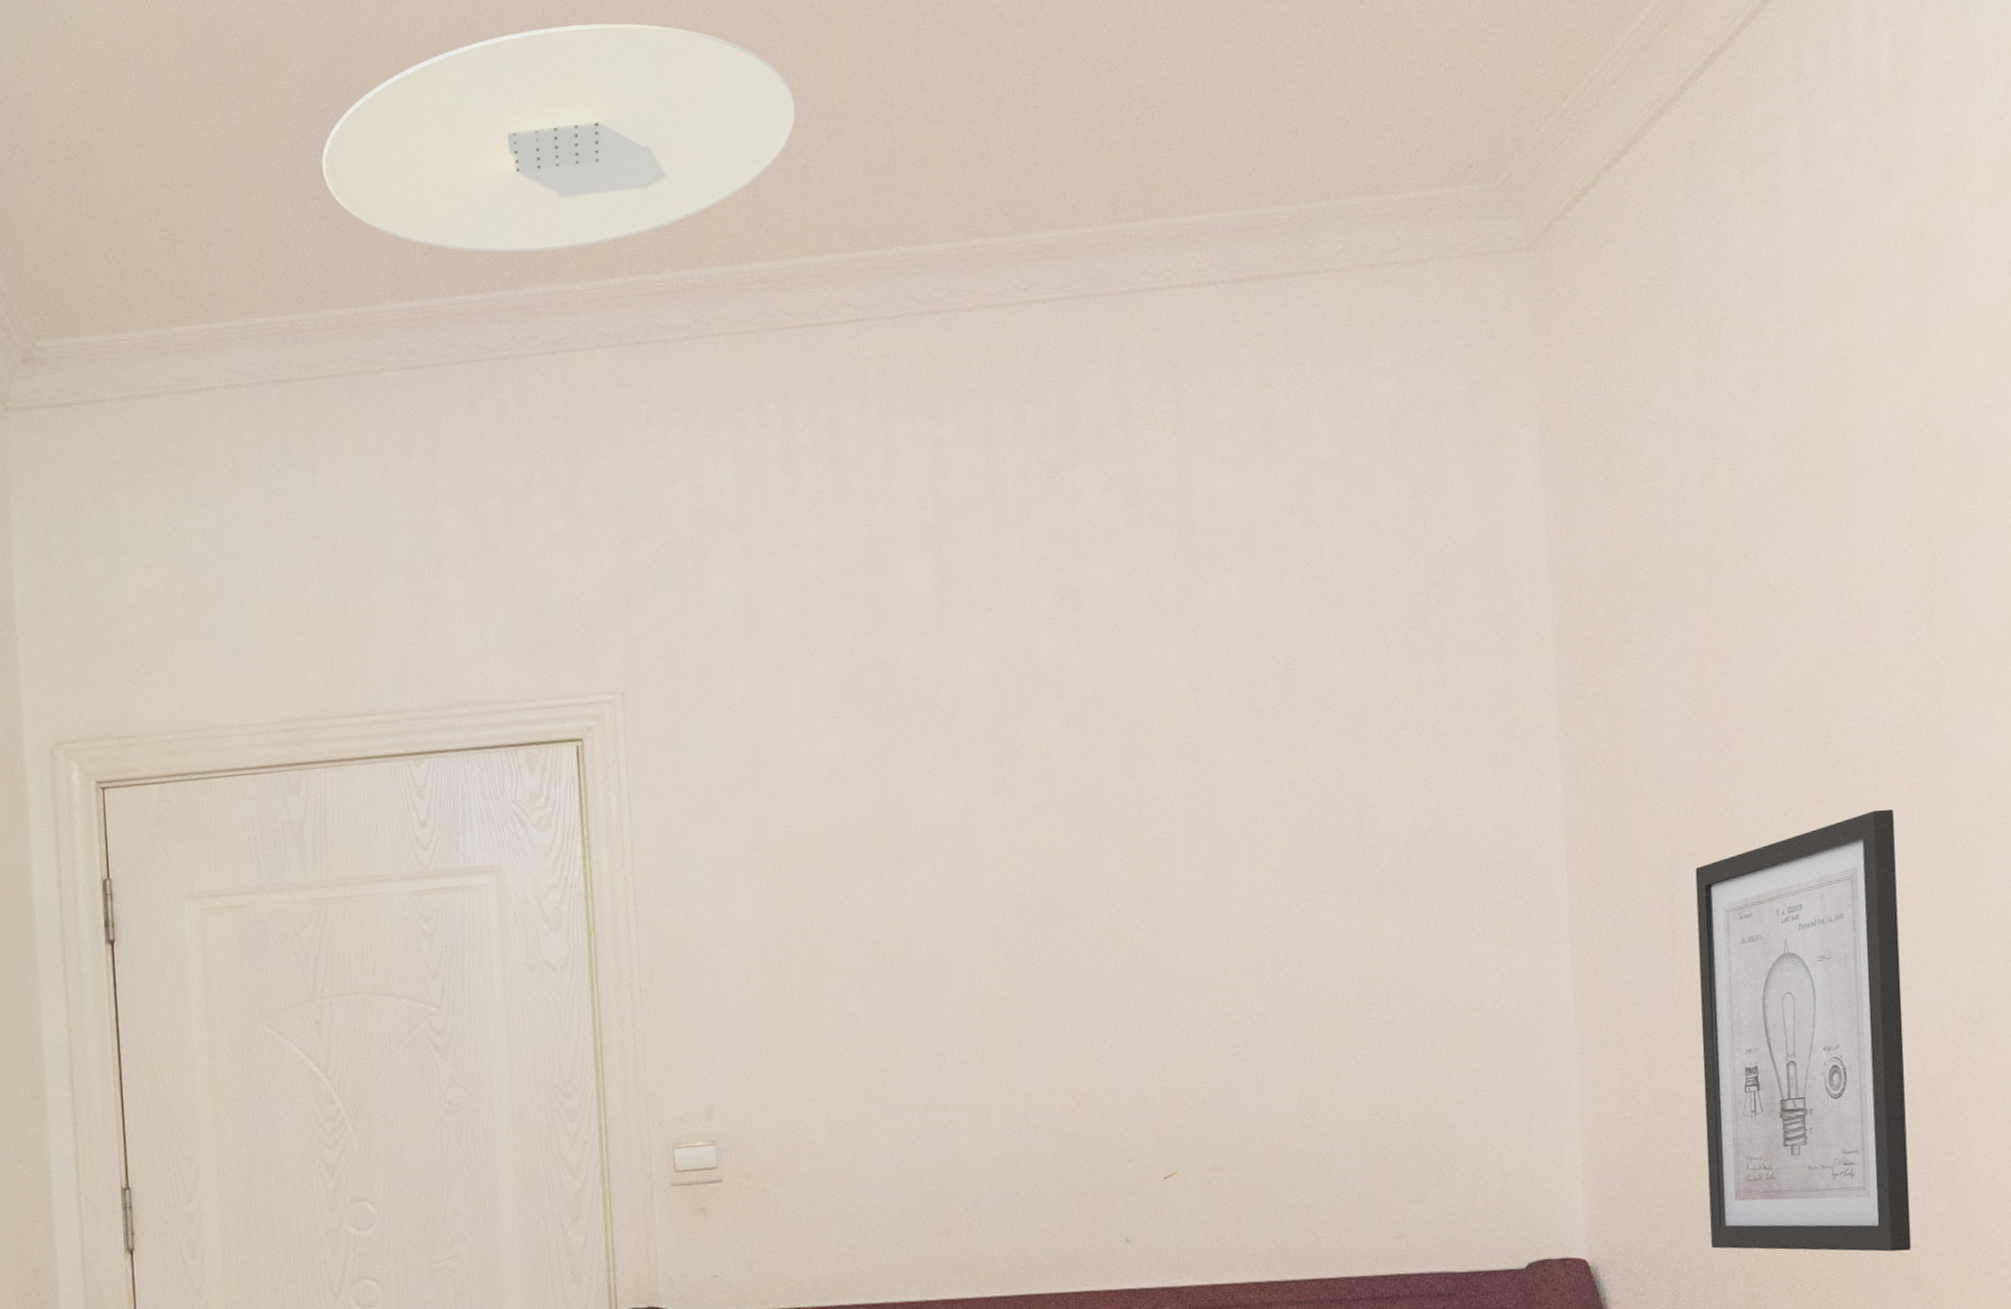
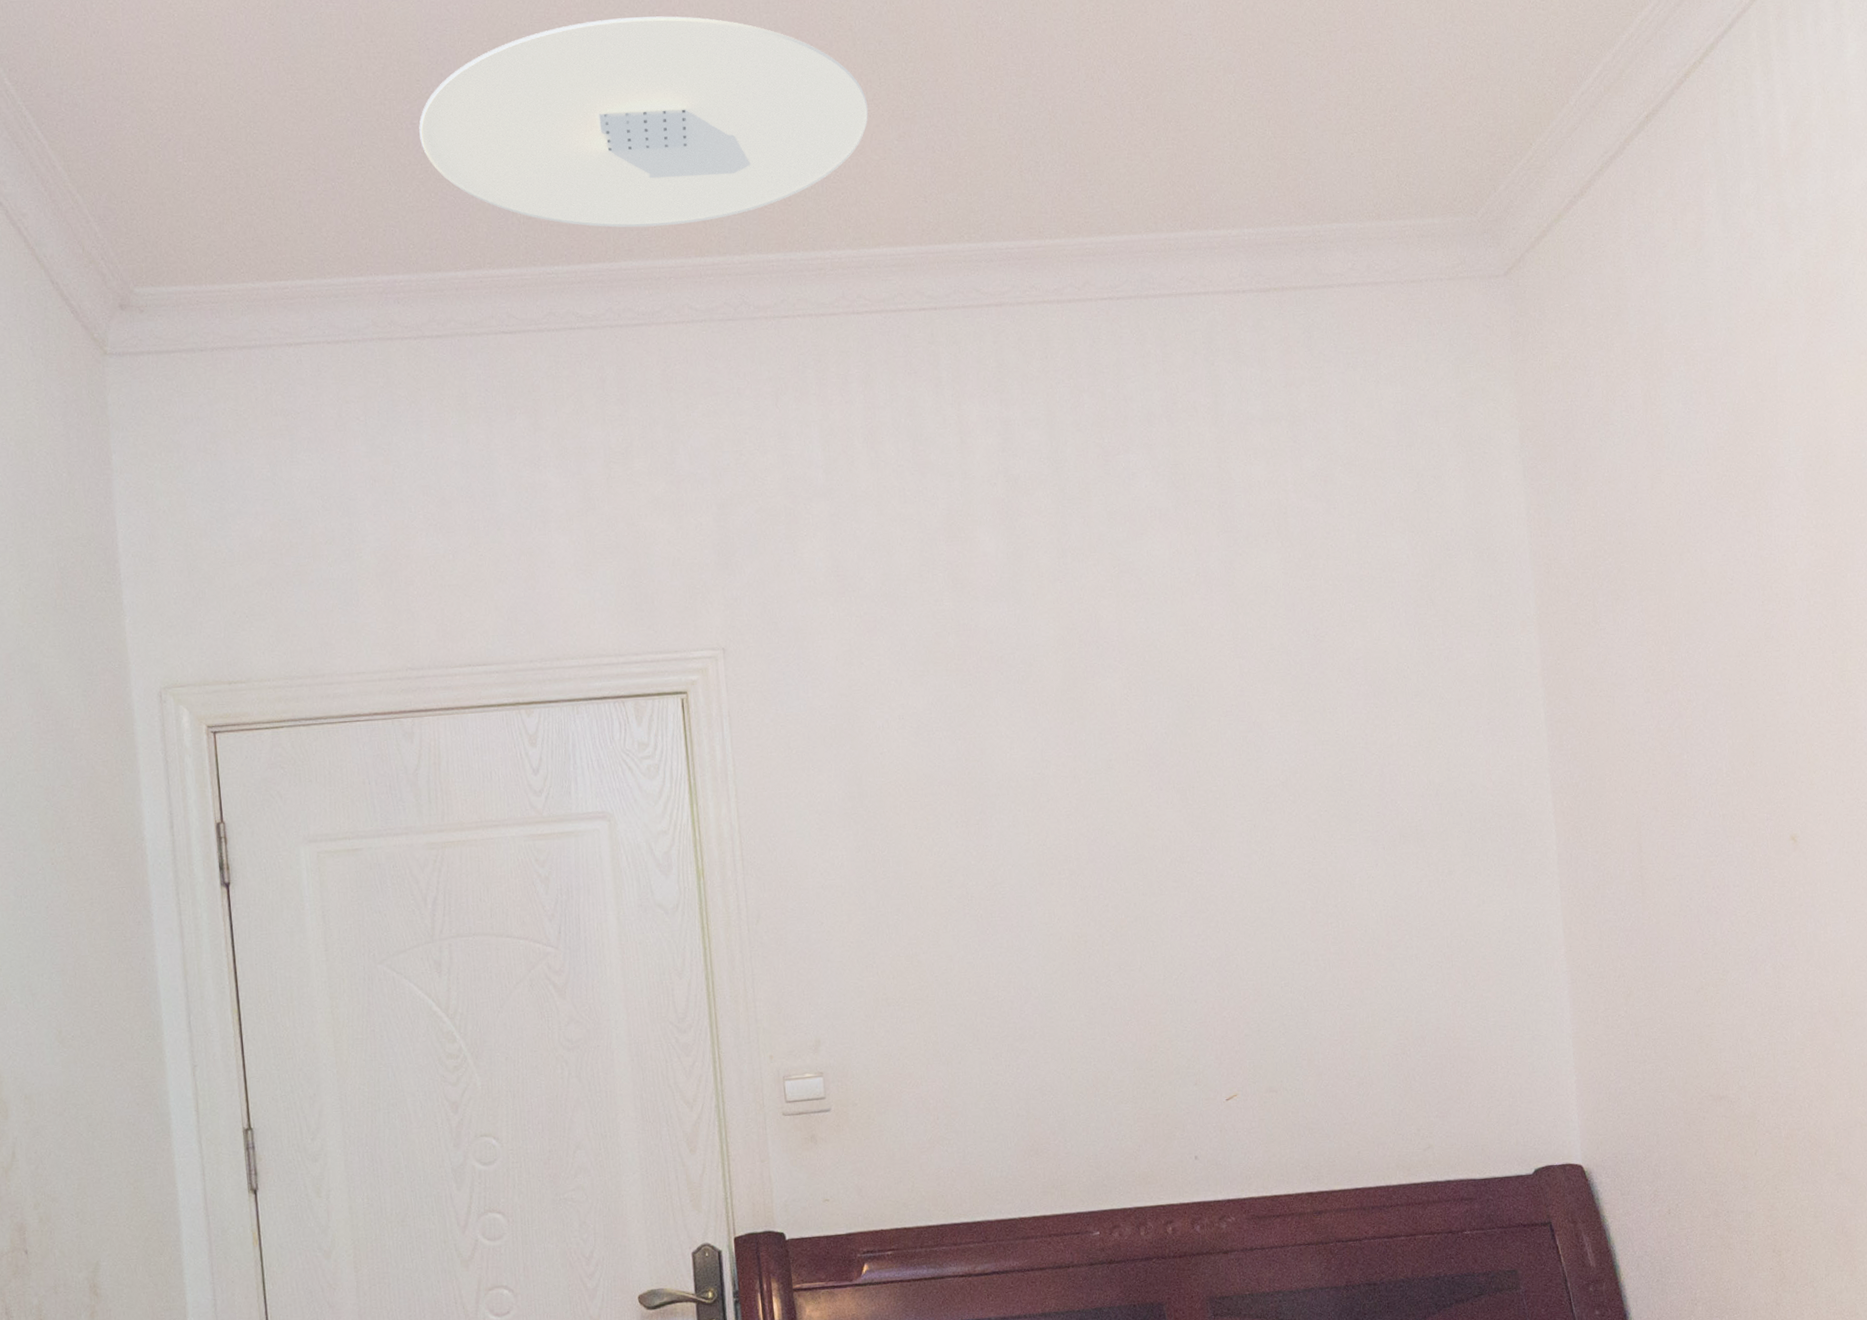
wall art: present [1695,809,1912,1252] -> none [1658,771,1839,1153]

